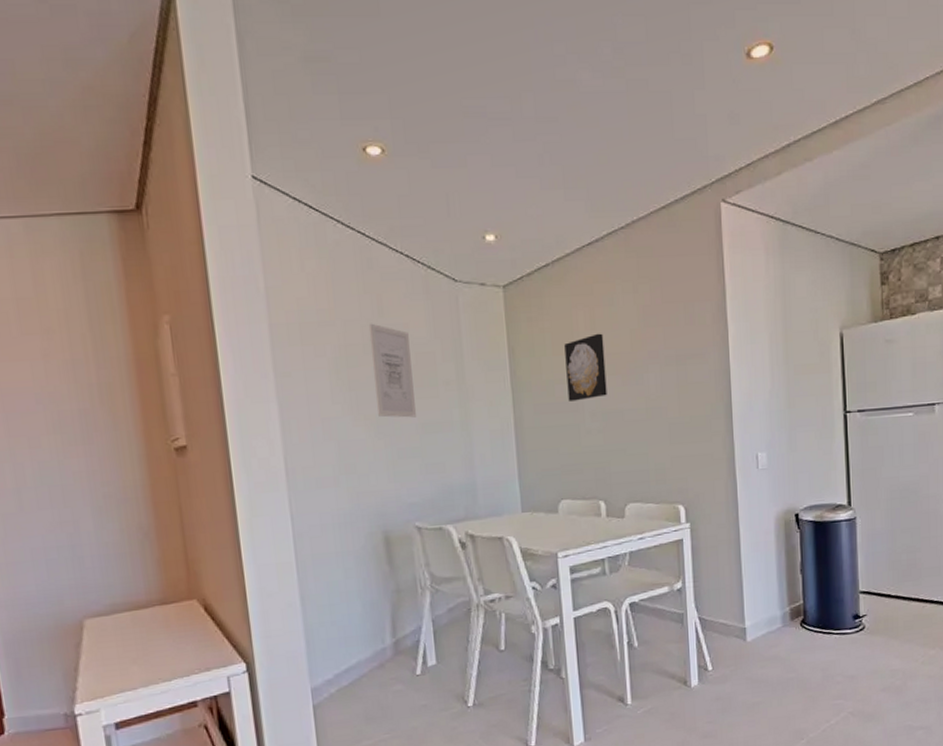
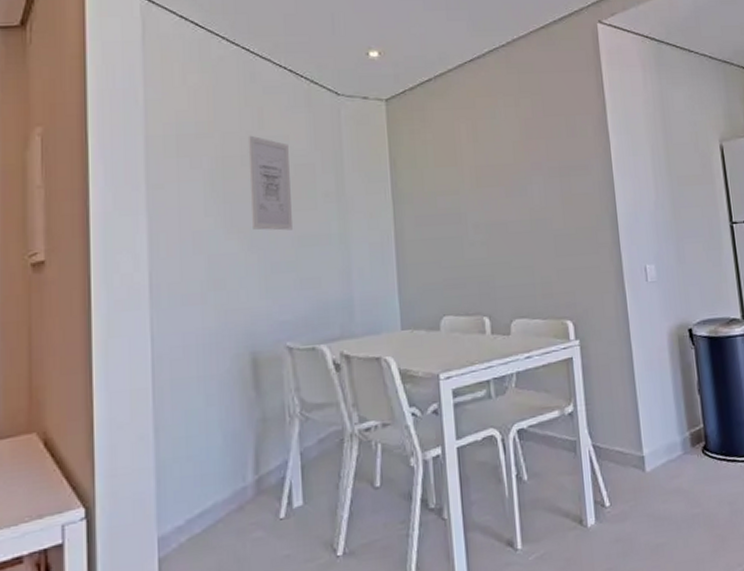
wall art: present [564,333,607,401] -> none [447,145,491,213]

